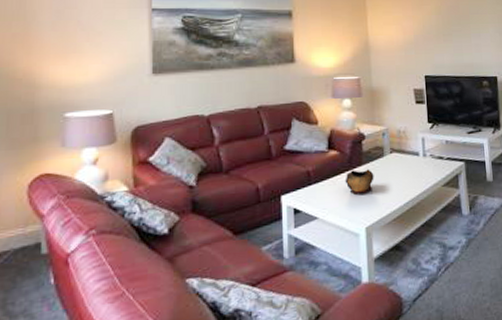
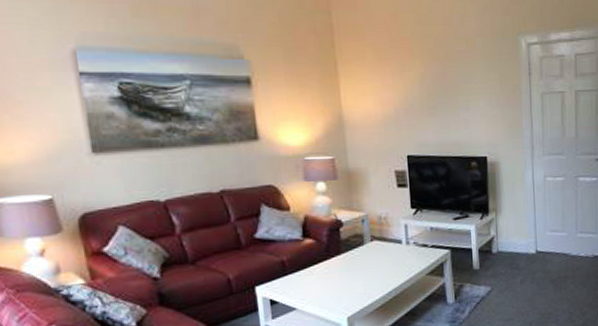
decorative bowl: present [345,169,374,194] -> none [323,258,355,284]

